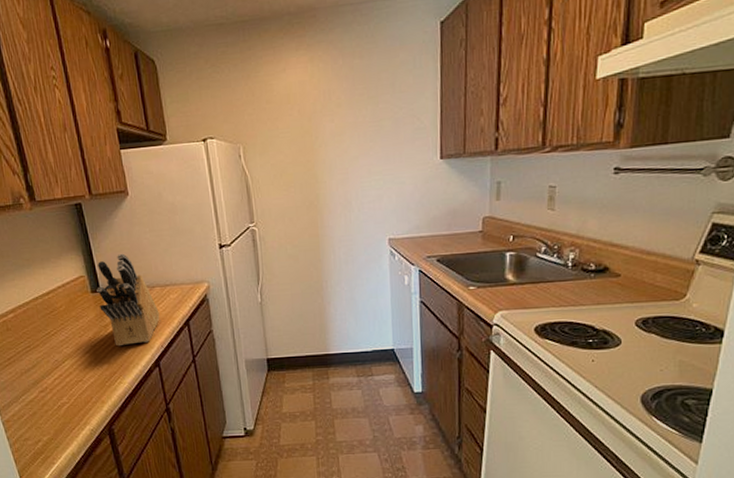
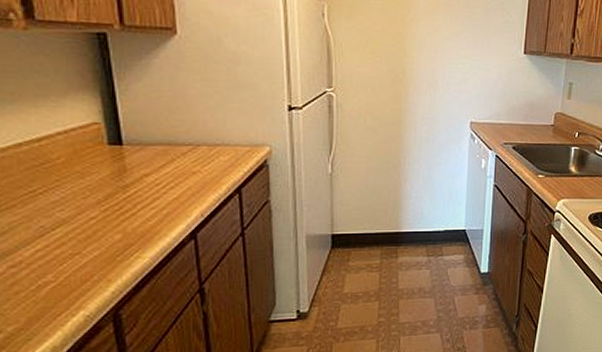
knife block: present [97,253,160,347] -> none [117,101,203,213]

